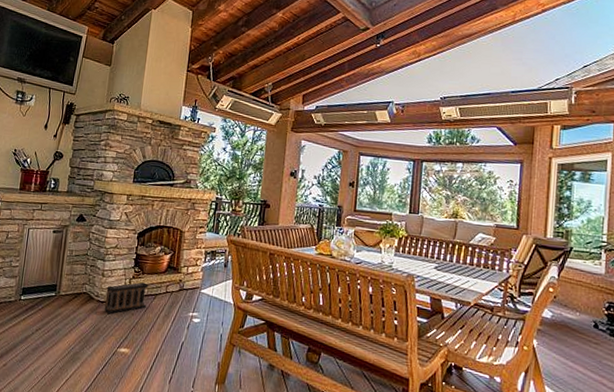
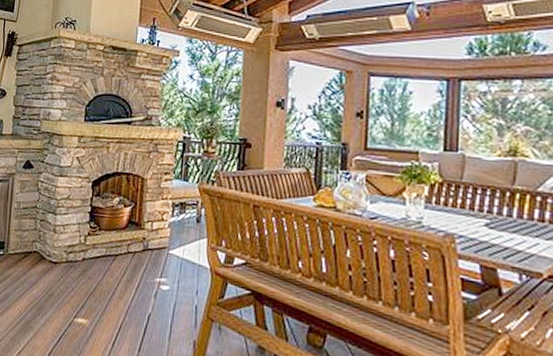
speaker: present [104,282,149,314] -> none [57,240,107,278]

